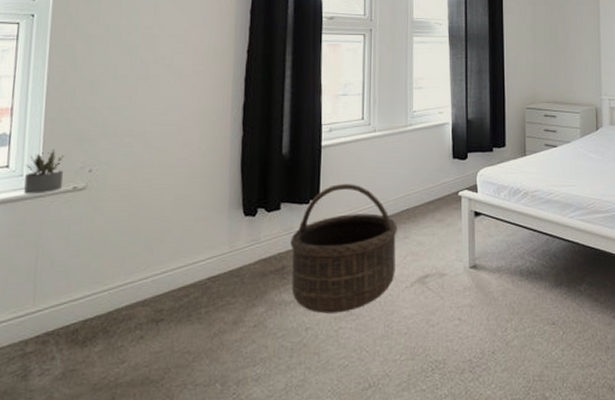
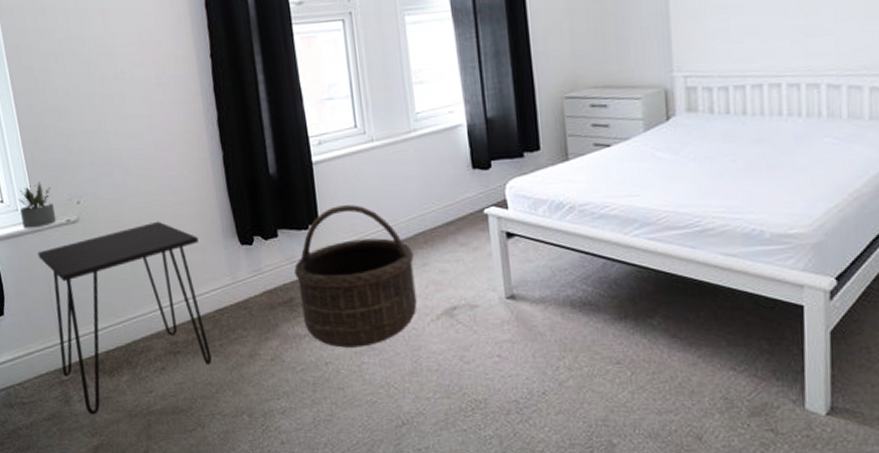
desk: none [28,191,204,390] -> present [37,221,212,415]

